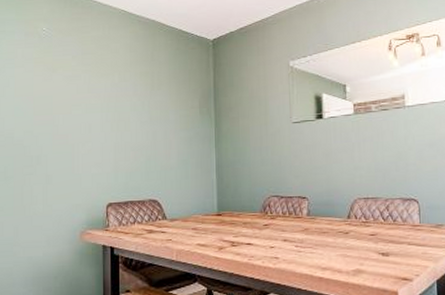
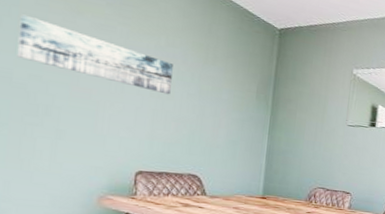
wall art: none [15,82,127,127] -> present [17,14,173,95]

